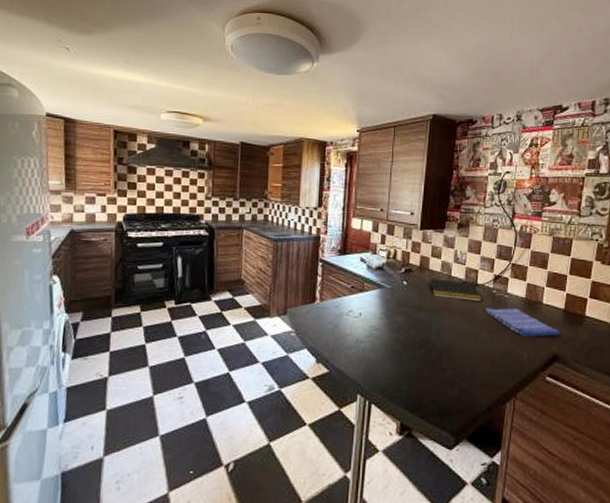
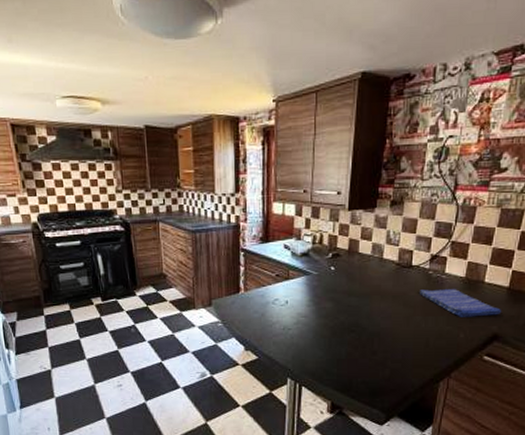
notepad: present [429,278,482,302] -> none [359,262,416,284]

